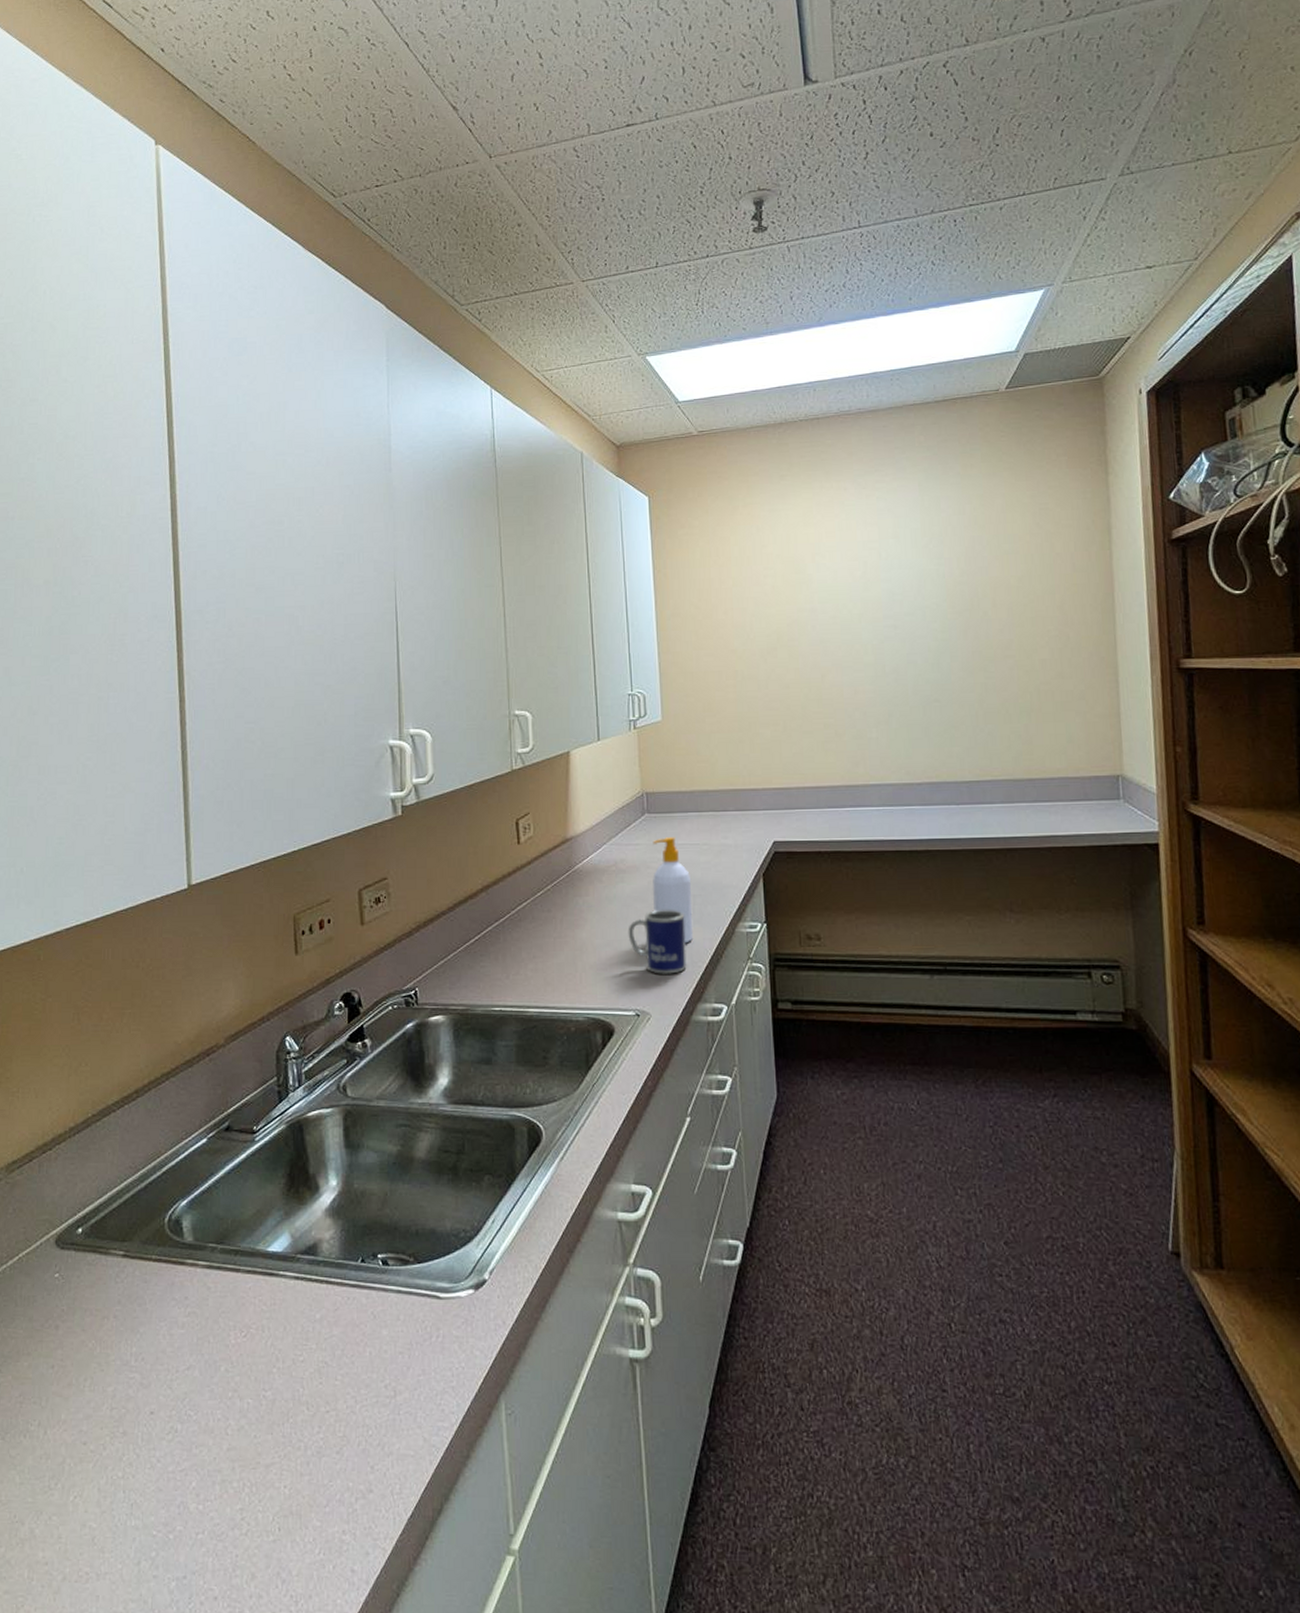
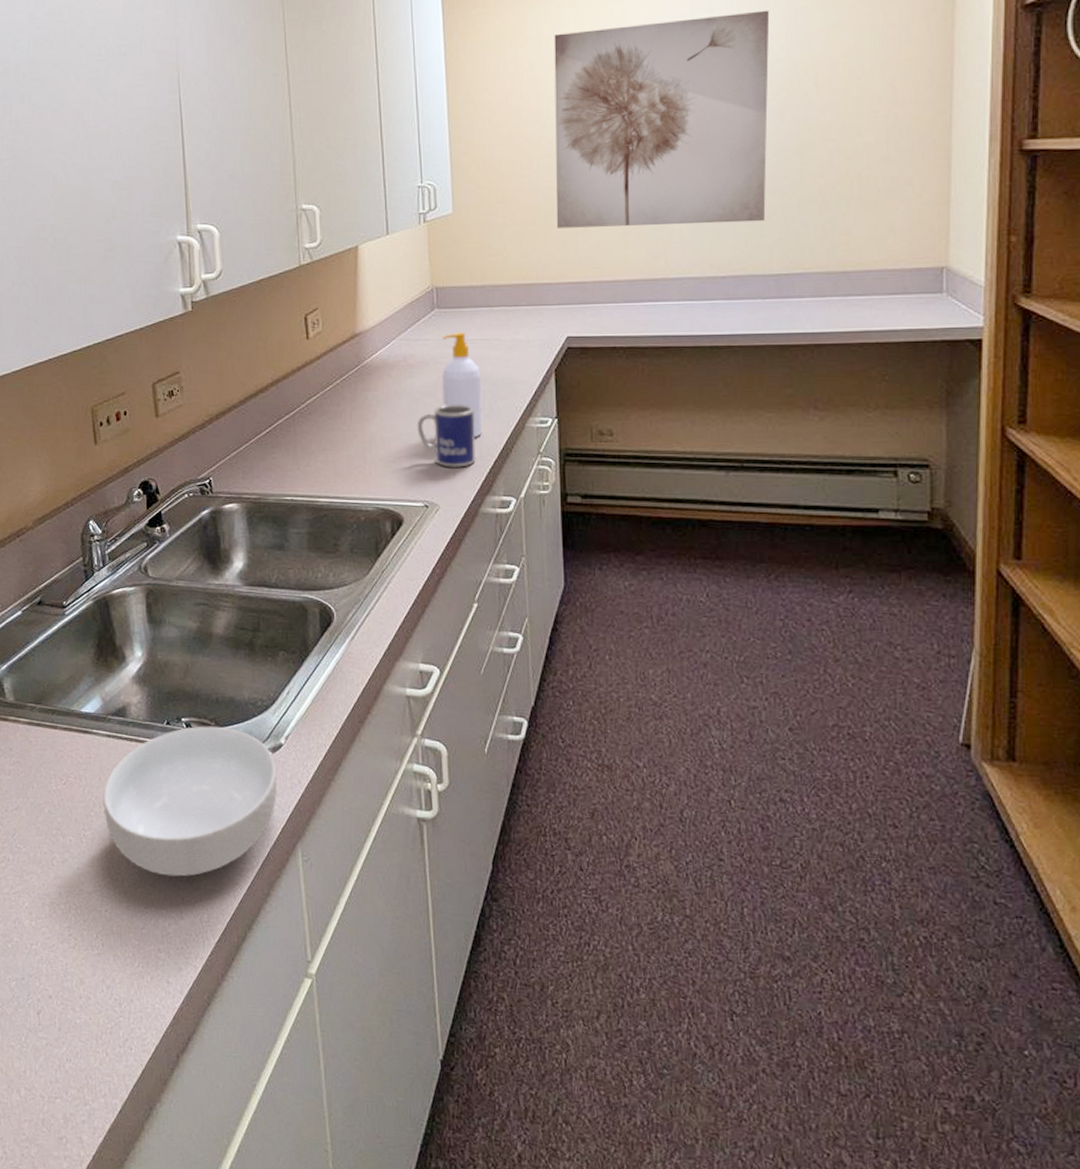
cereal bowl: none [287,1262,480,1441] -> present [103,726,278,877]
wall art: none [755,538,956,736] -> present [554,10,770,228]

